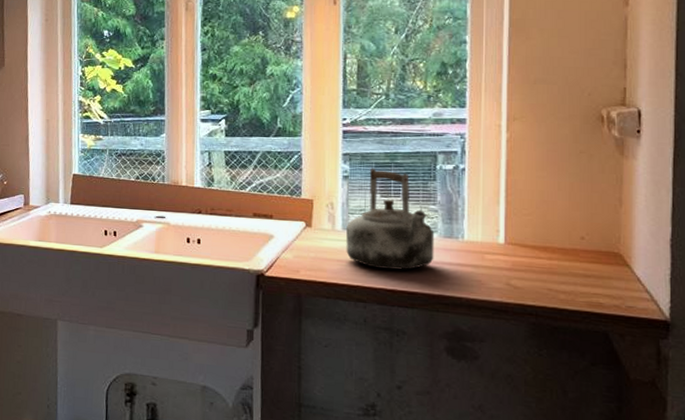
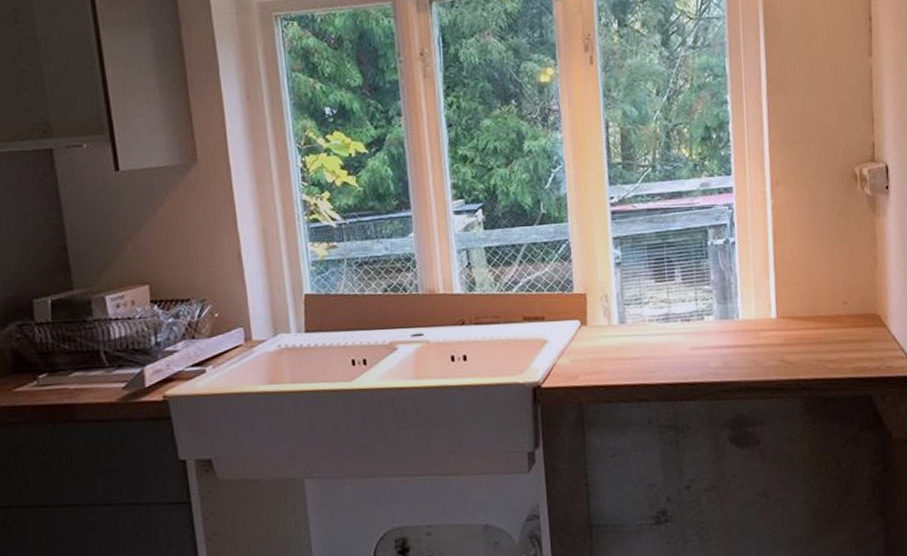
kettle: present [346,168,435,270] -> none [623,250,712,362]

